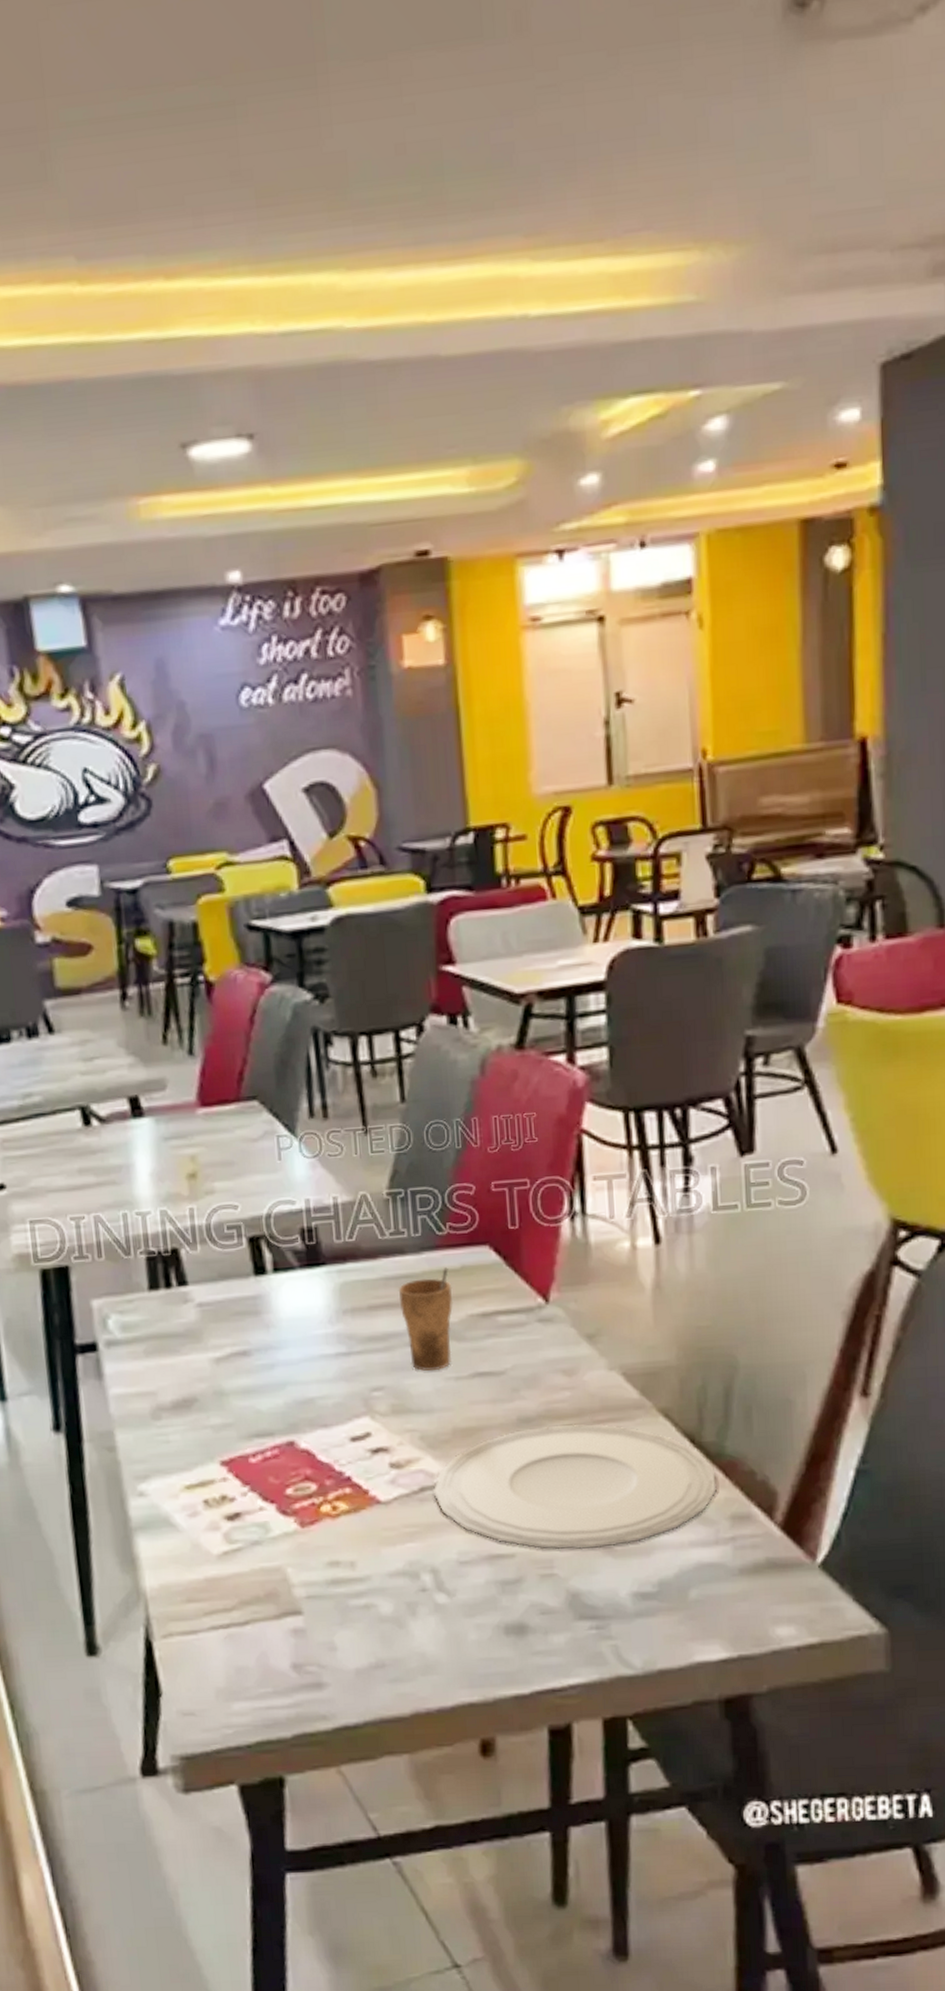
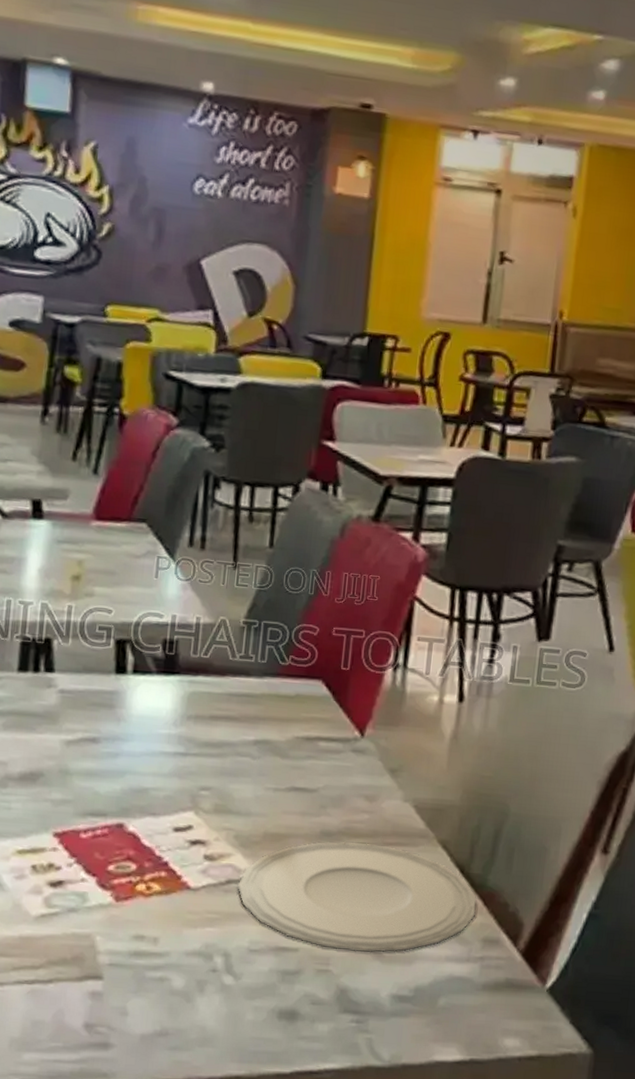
cup: present [398,1267,454,1371] -> none [237,693,285,781]

